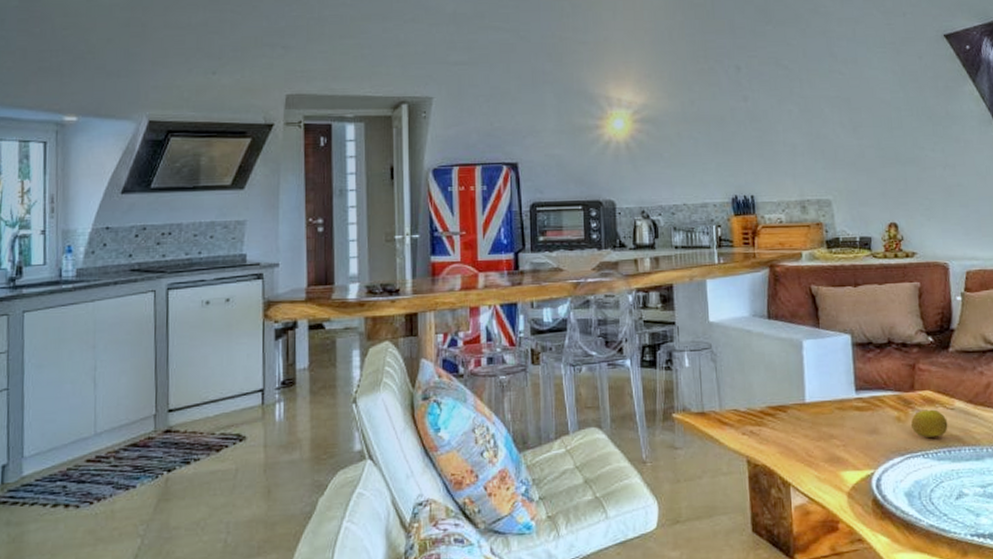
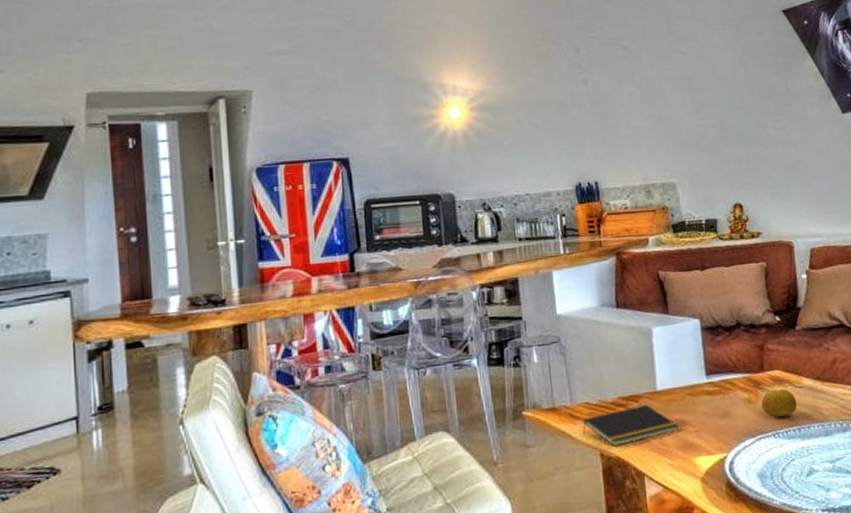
notepad: none [731,416,827,455] -> present [583,405,680,447]

